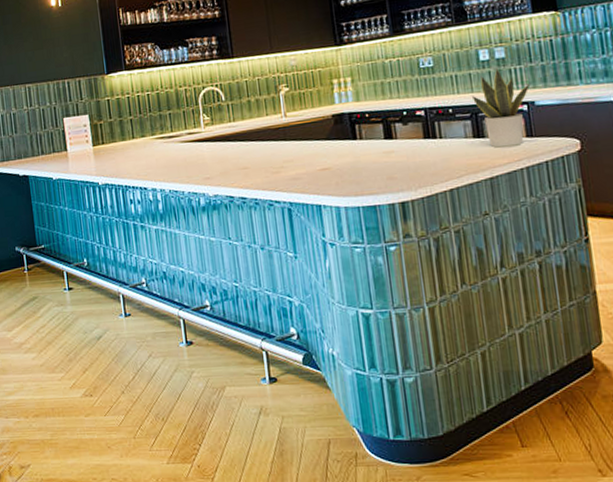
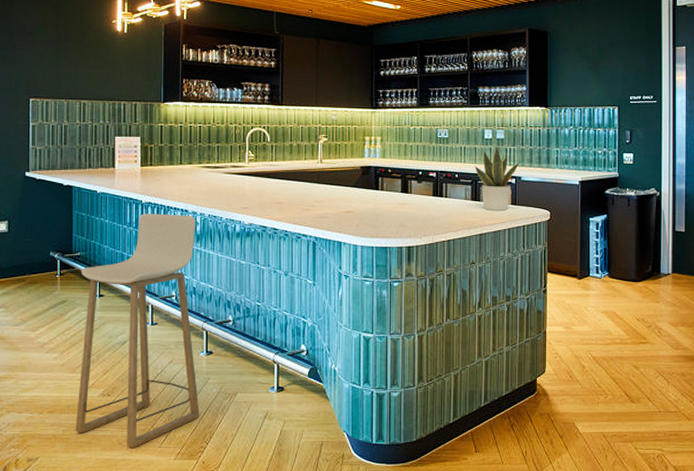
bar stool: none [47,193,188,453] -> present [75,213,200,449]

